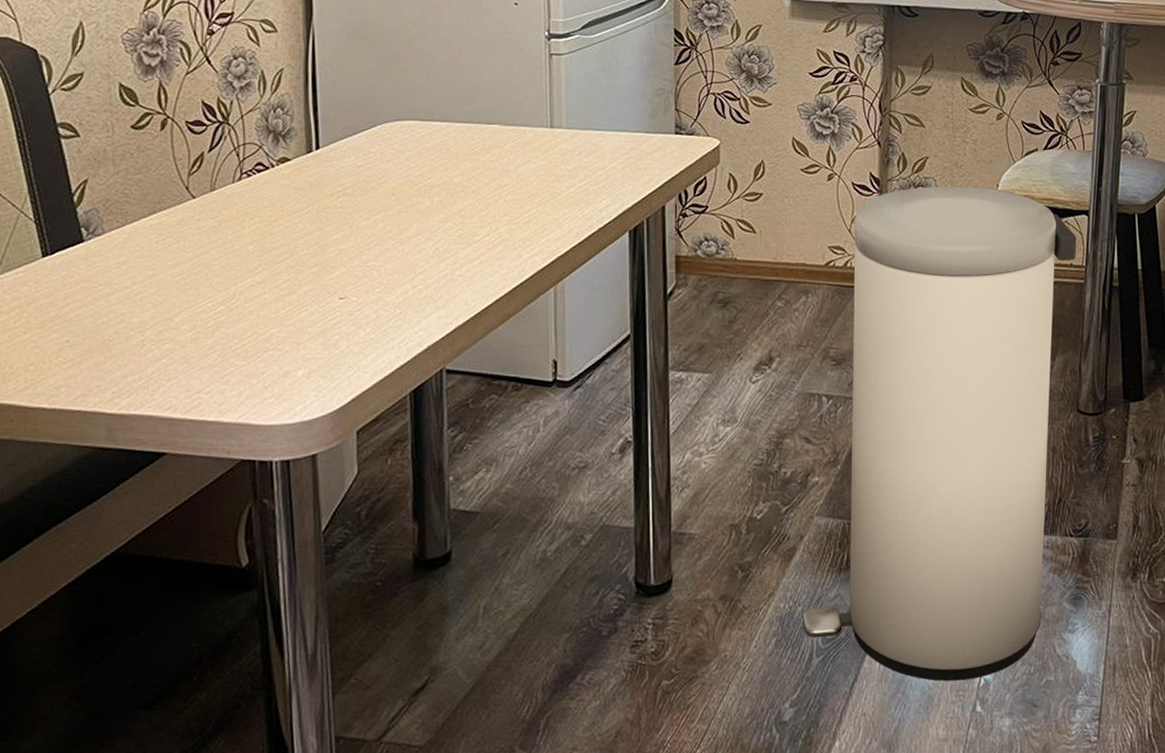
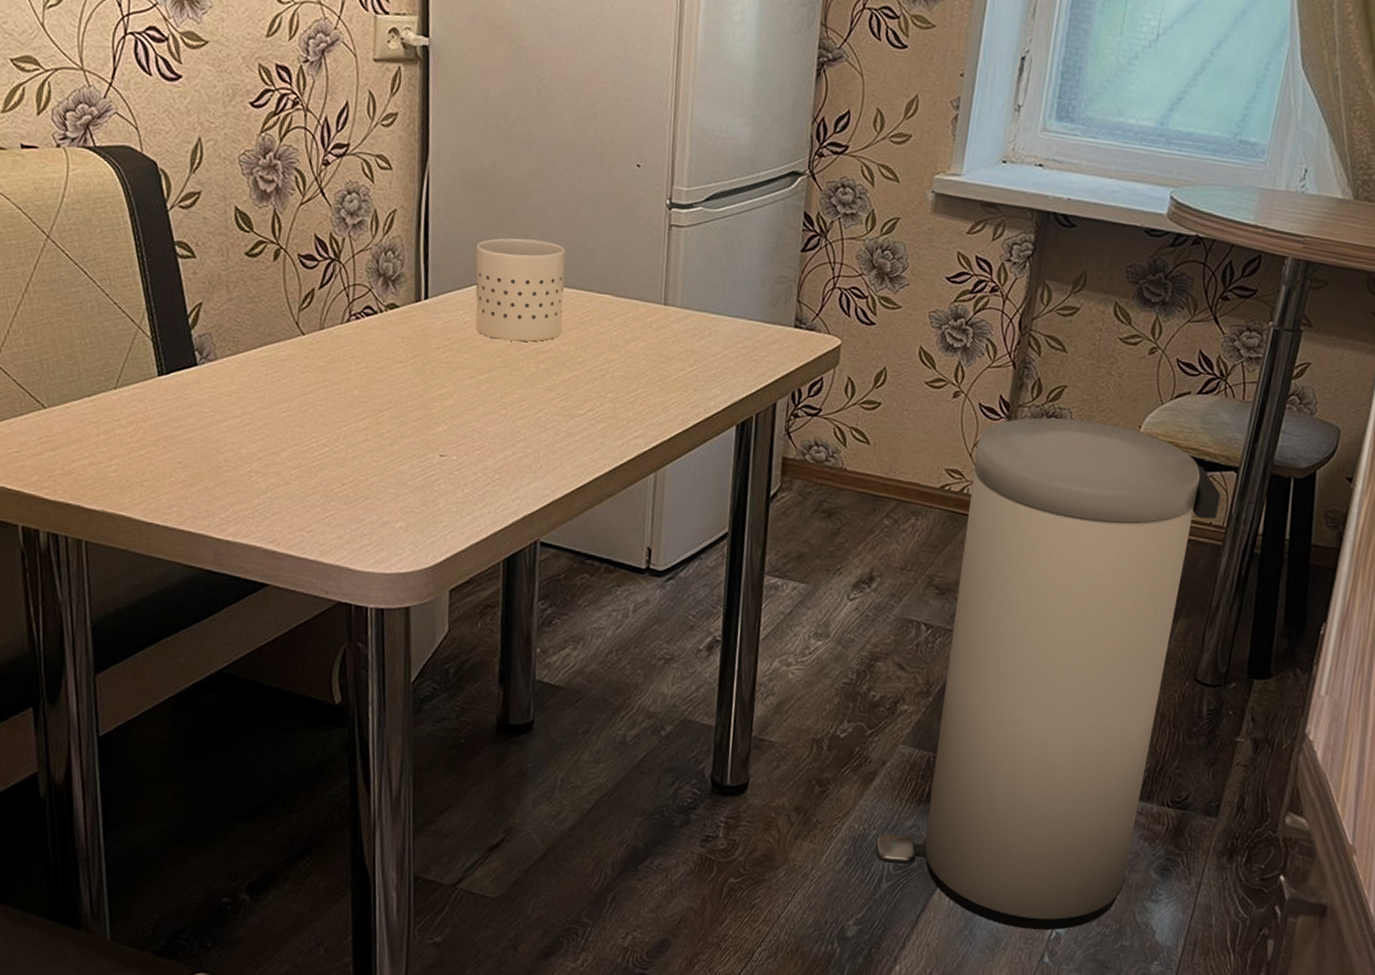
mug: none [364,82,454,179] -> present [475,238,566,342]

